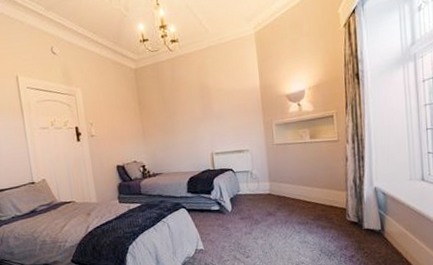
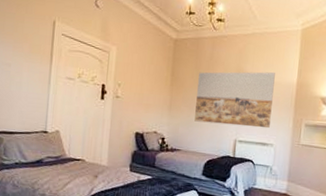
wall art: none [164,81,242,144] -> present [194,72,275,129]

